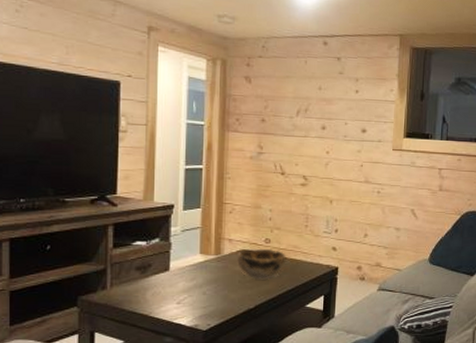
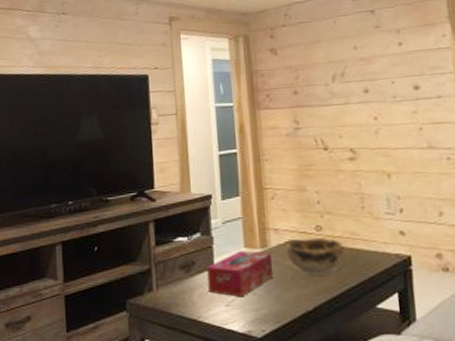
tissue box: none [162,257,224,296] -> present [207,251,273,297]

